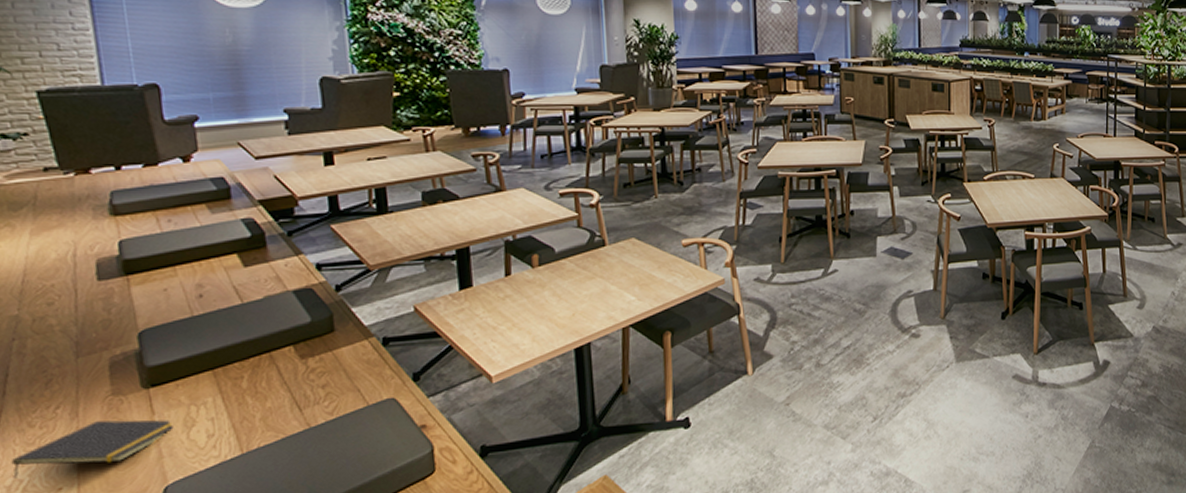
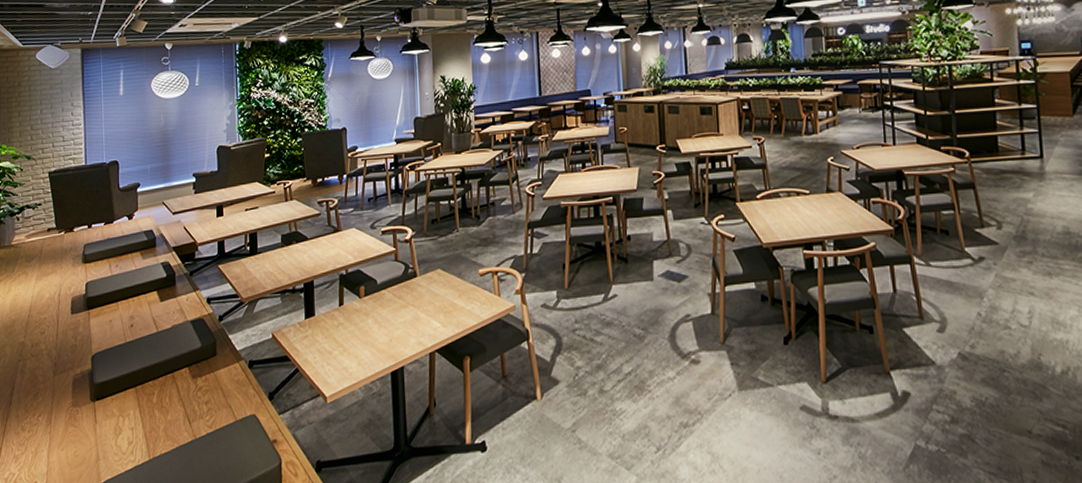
notepad: present [11,420,174,479] -> none [9,427,108,472]

